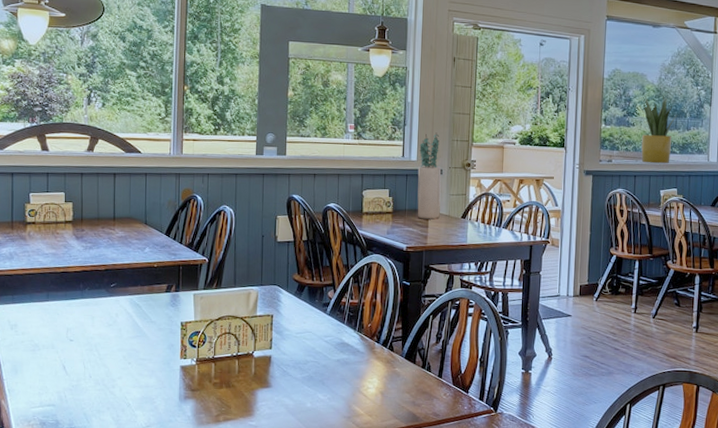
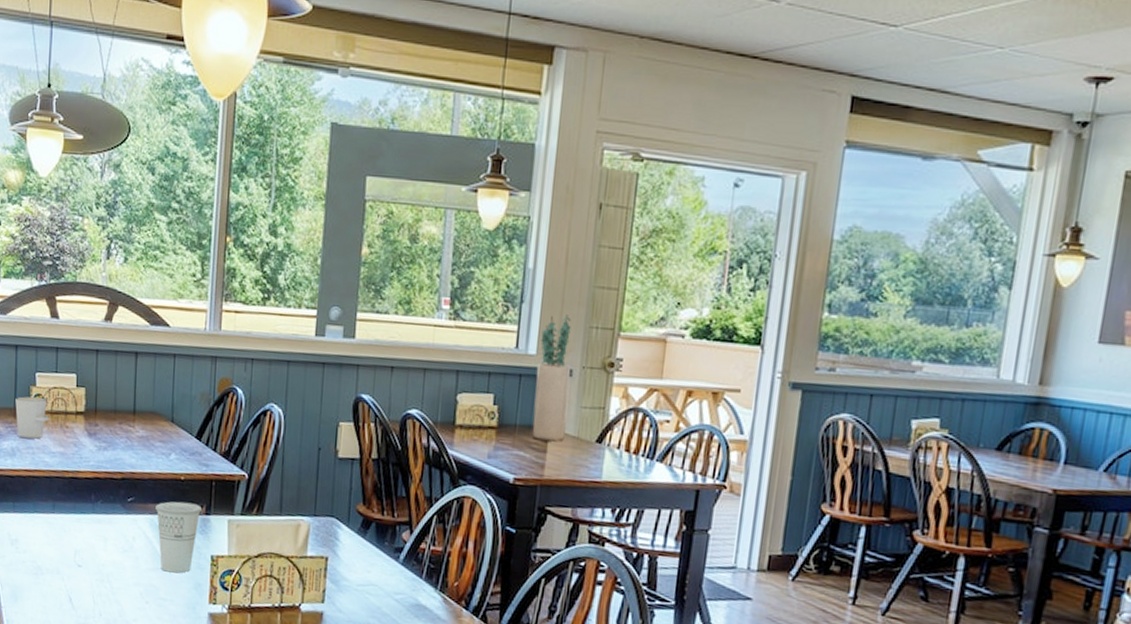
cup: none [12,211,42,245] -> present [15,396,49,439]
cup: none [134,283,173,338] -> present [155,501,203,574]
planter: present [641,94,677,164] -> none [884,267,951,379]

